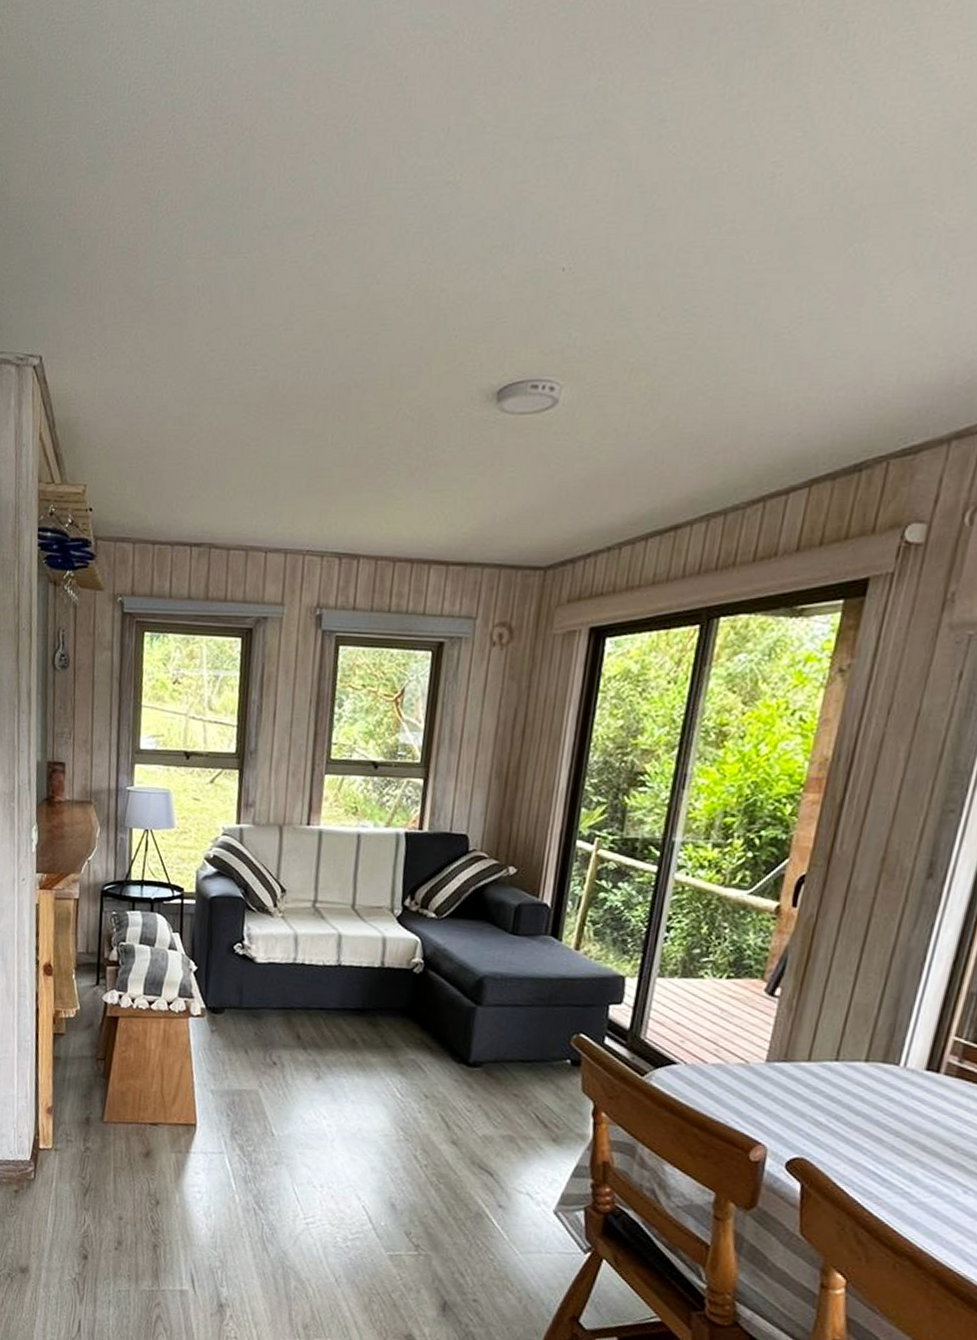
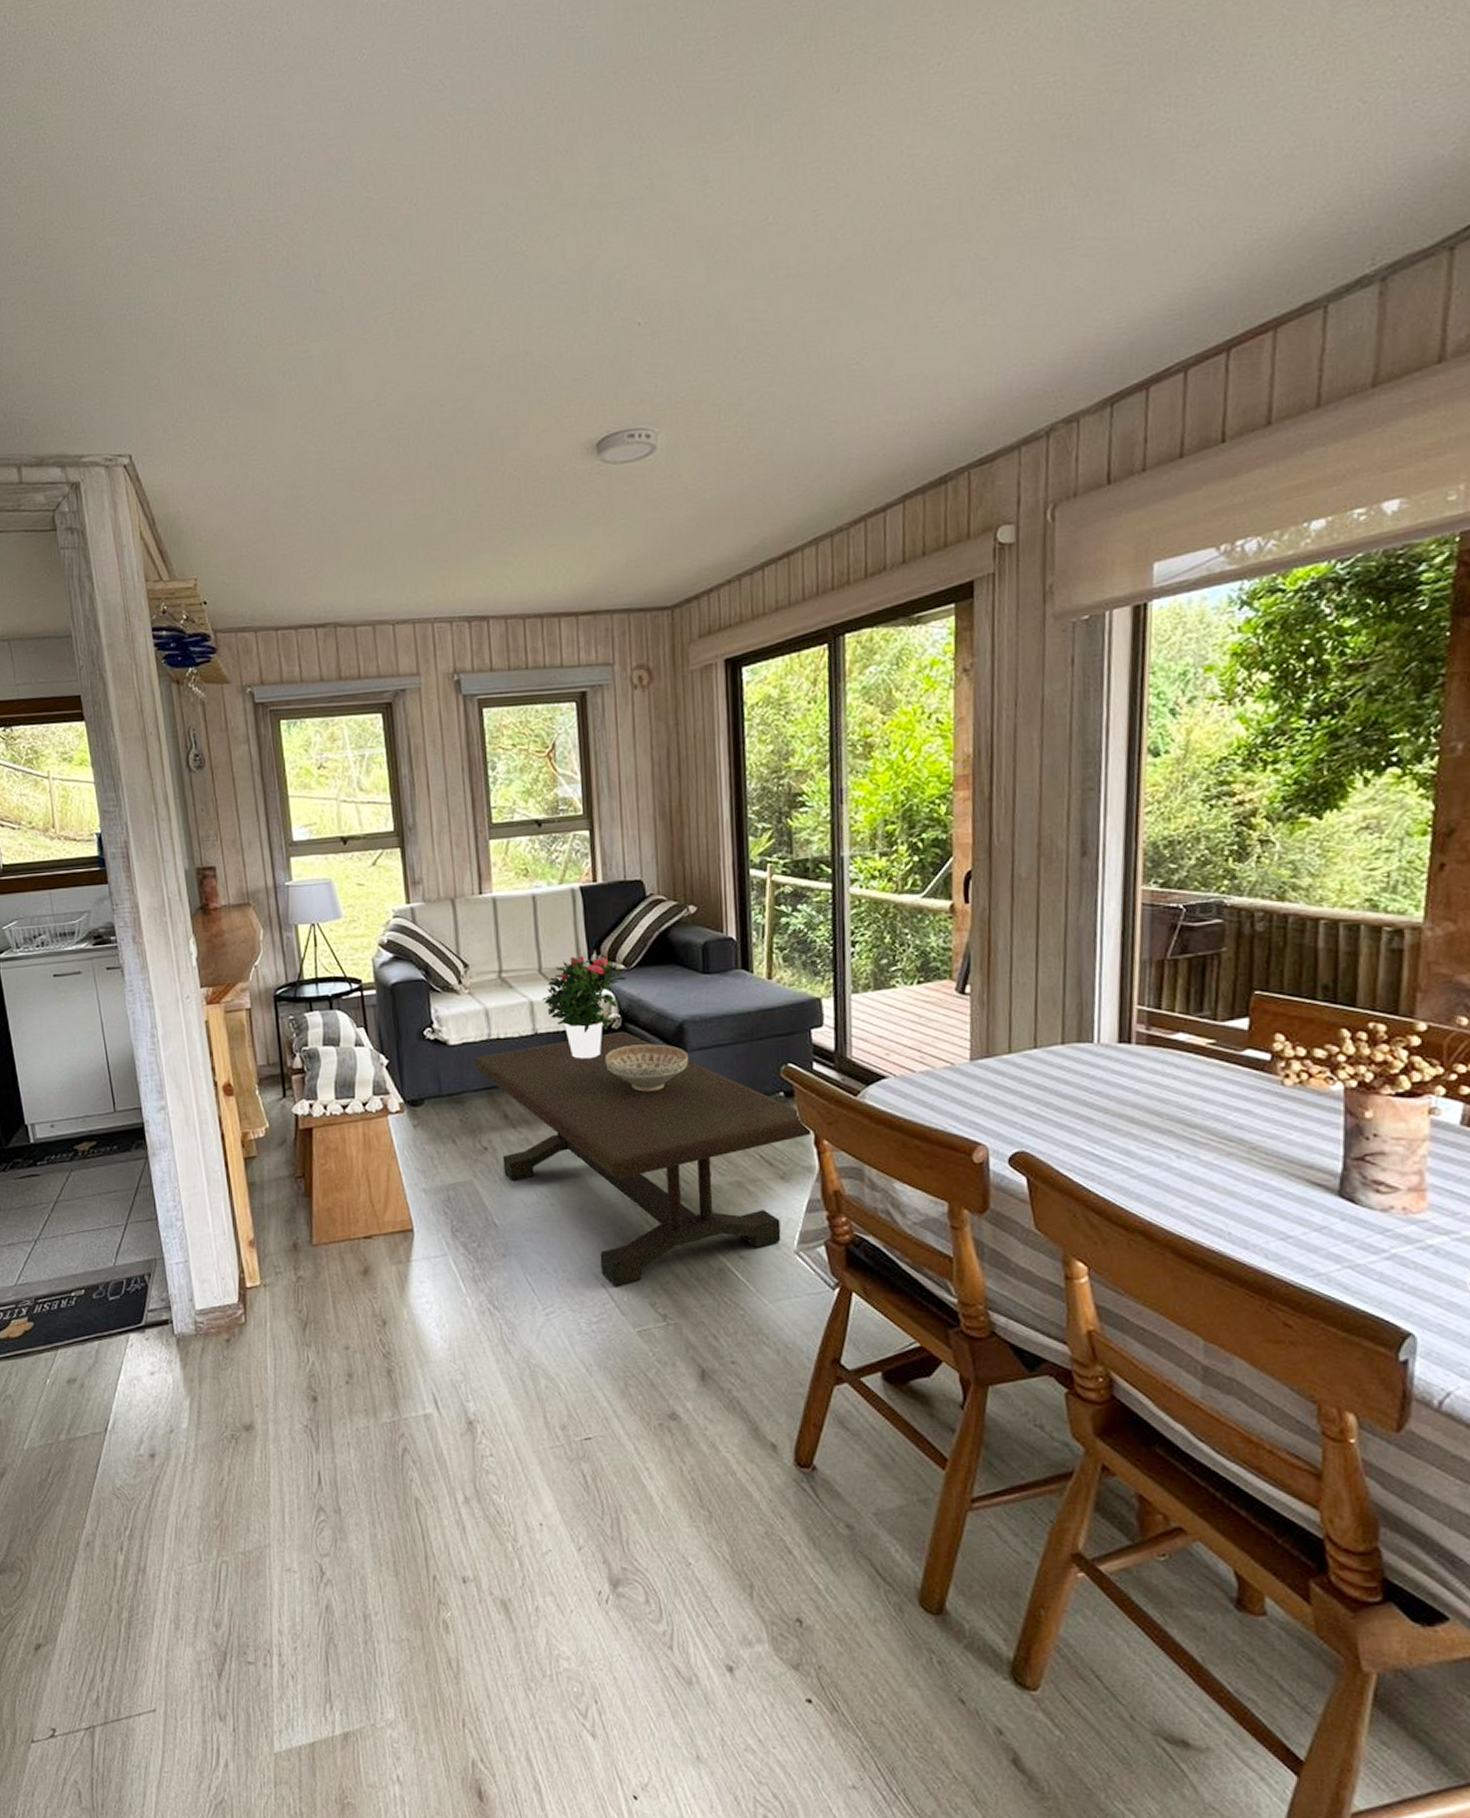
coffee table: none [277,975,591,1212] -> present [475,1031,811,1287]
potted flower: none [350,898,436,997] -> present [541,955,627,1059]
decorative bowl: none [400,990,484,1038] -> present [605,1044,689,1092]

